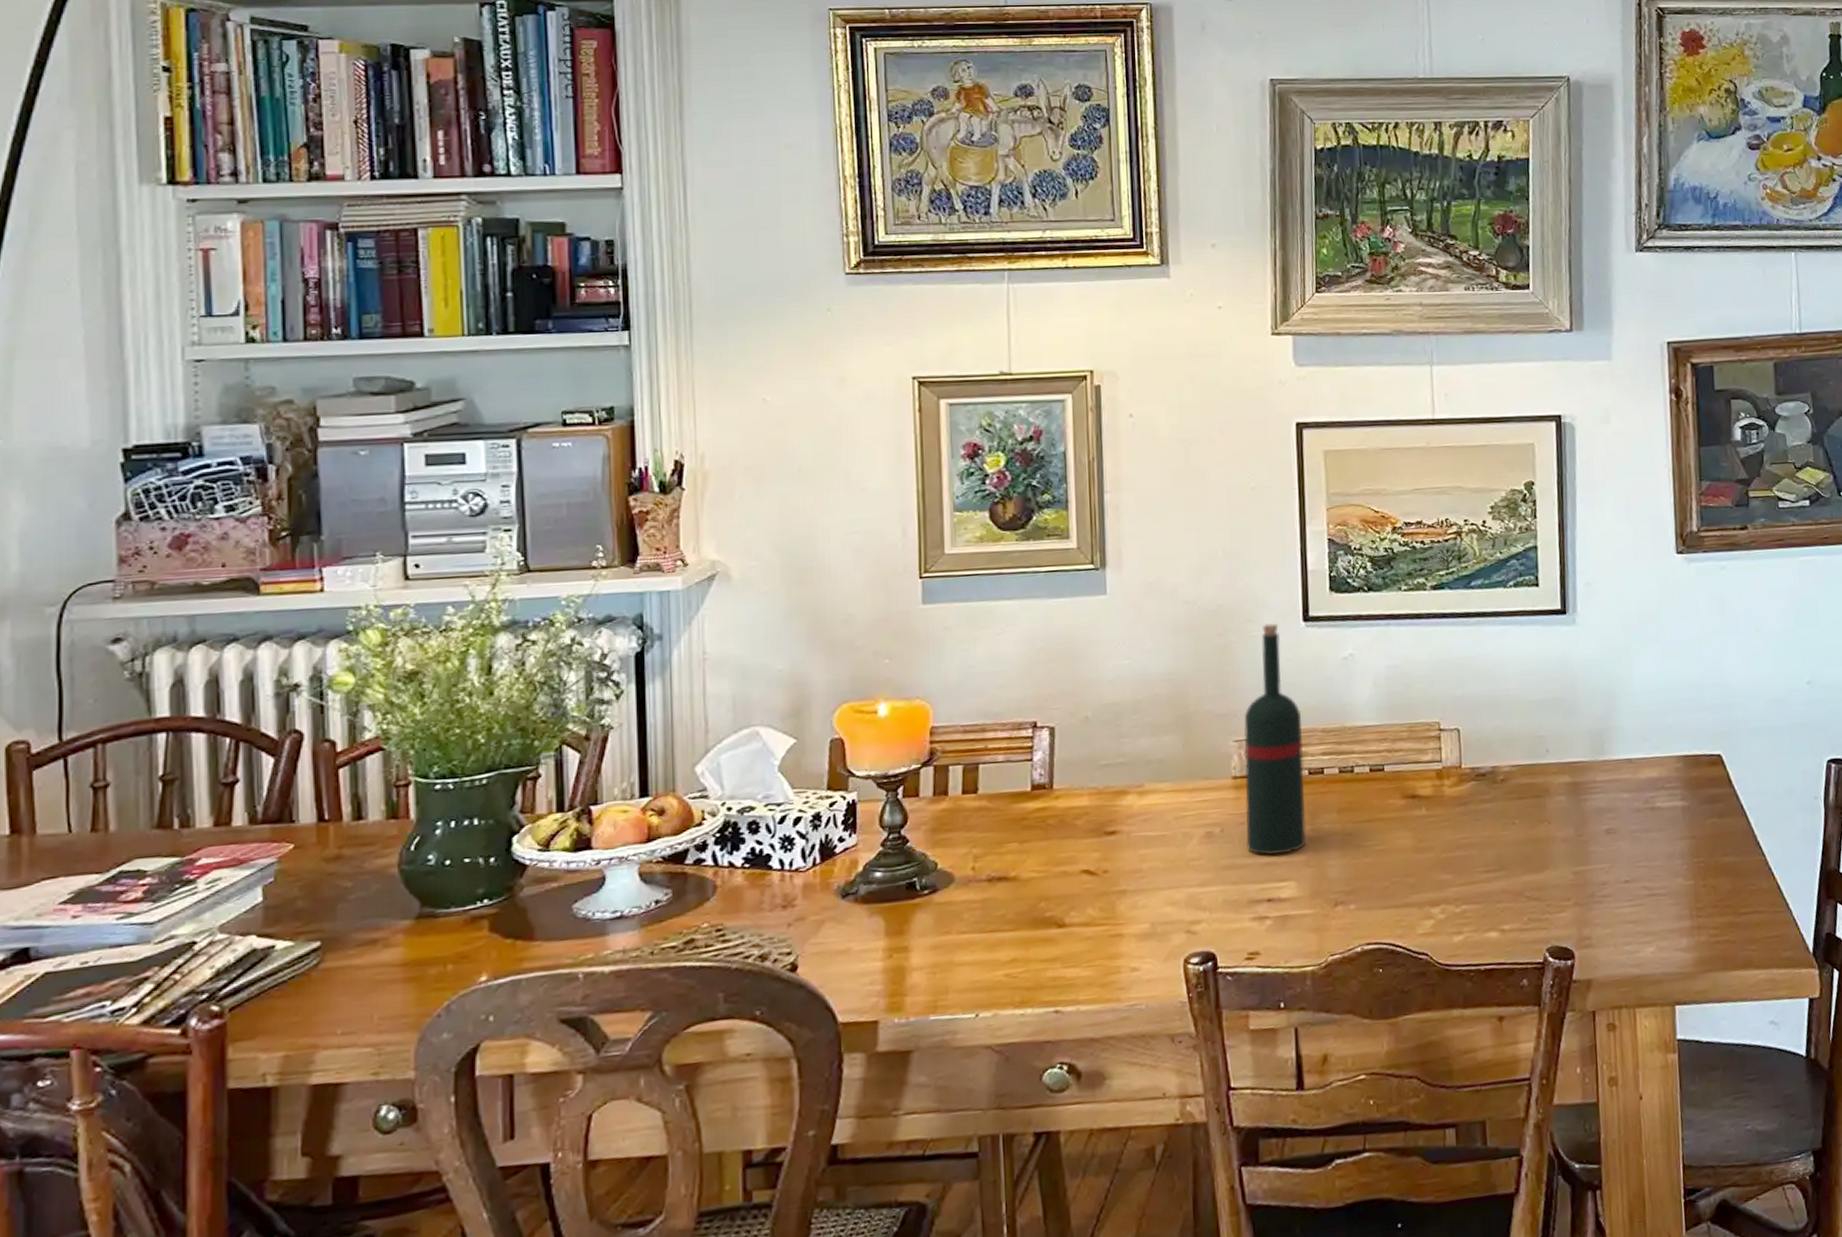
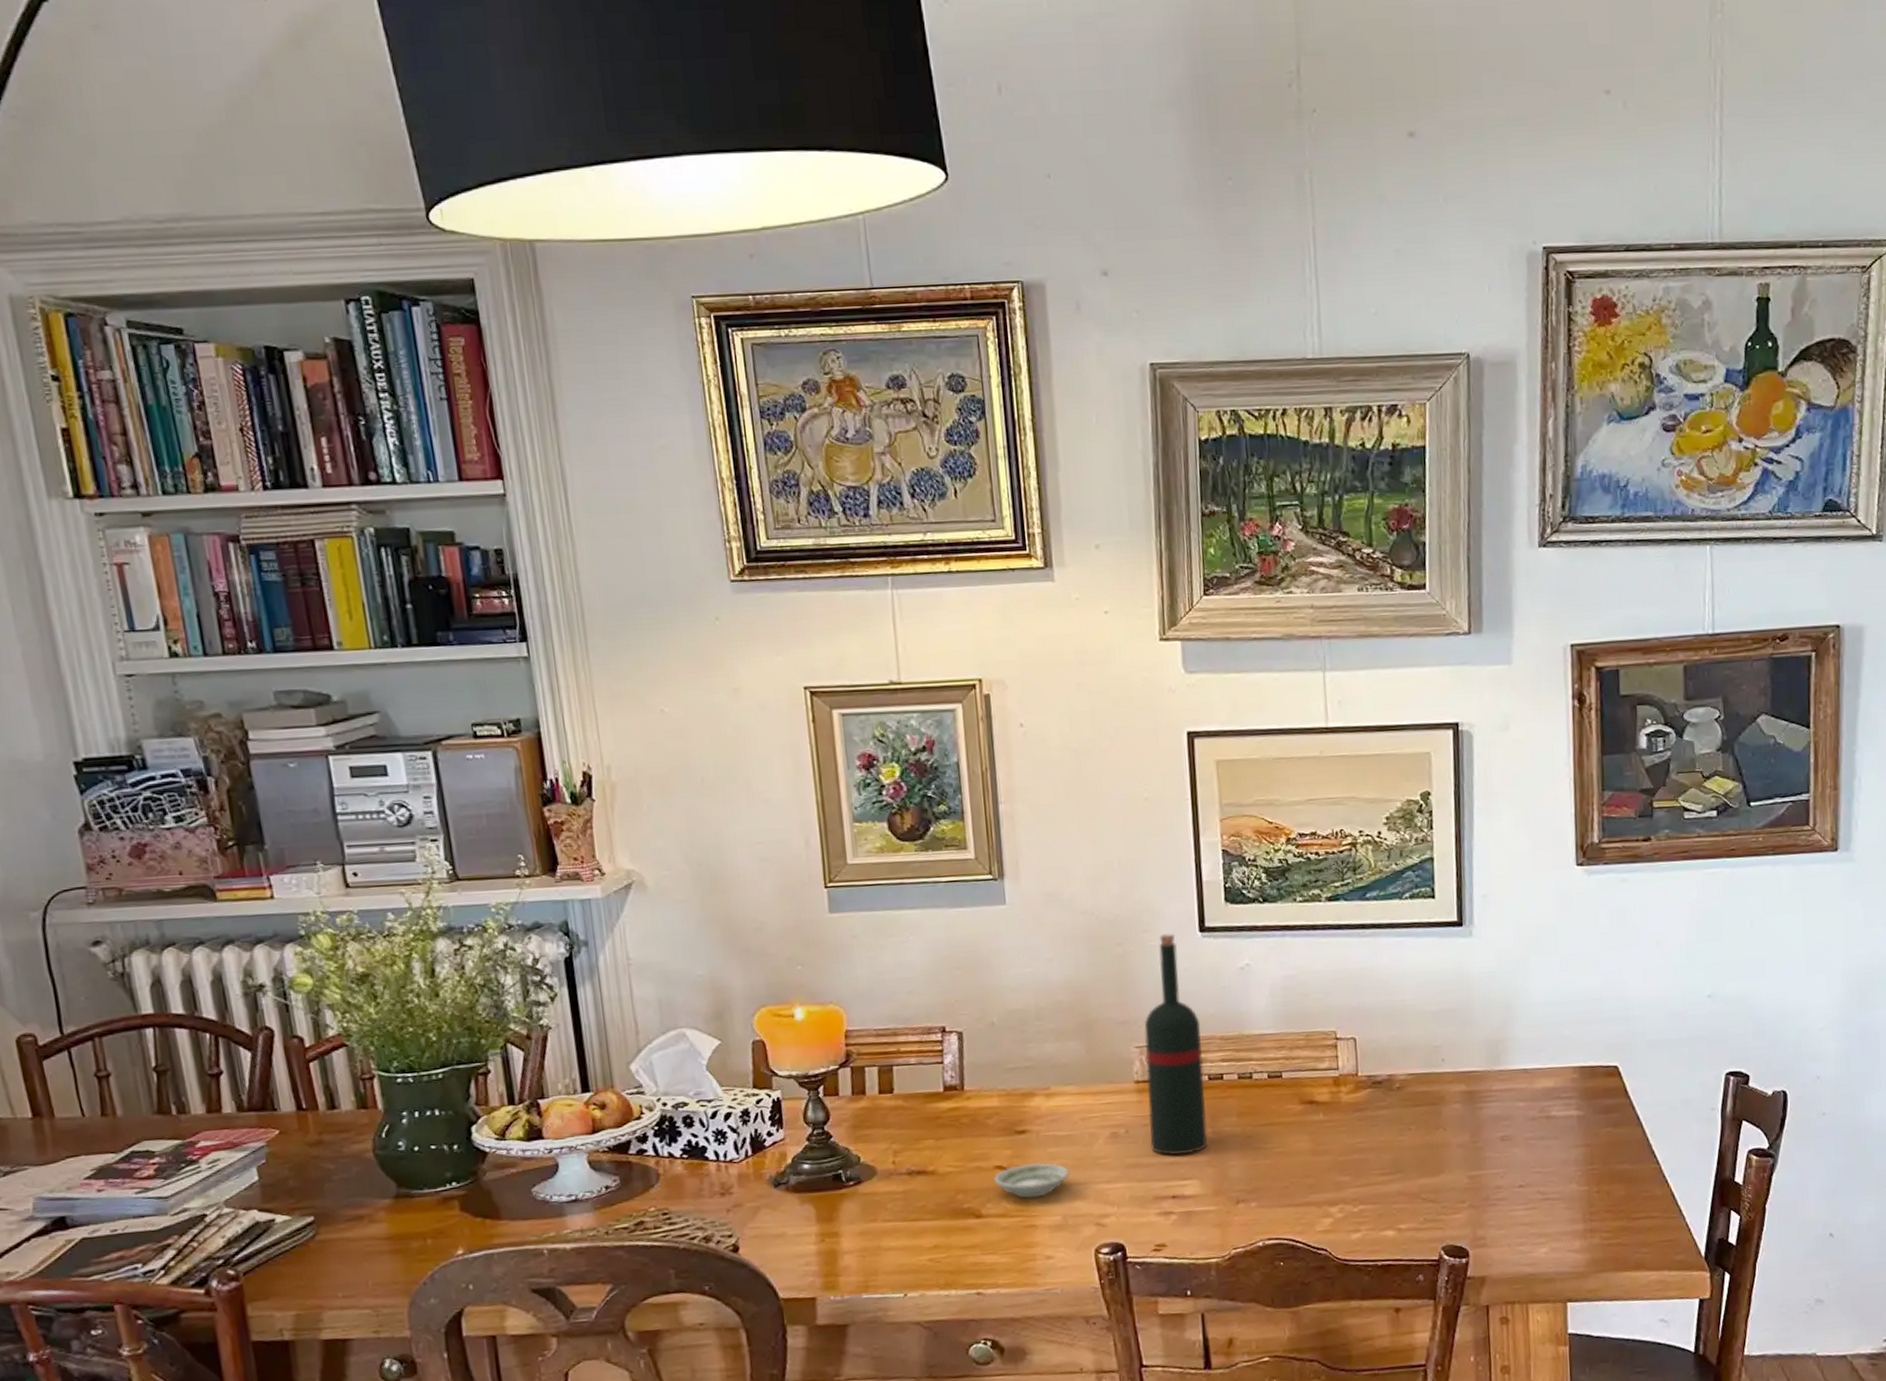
saucer: none [1080,866,1161,905] -> present [994,1163,1070,1198]

